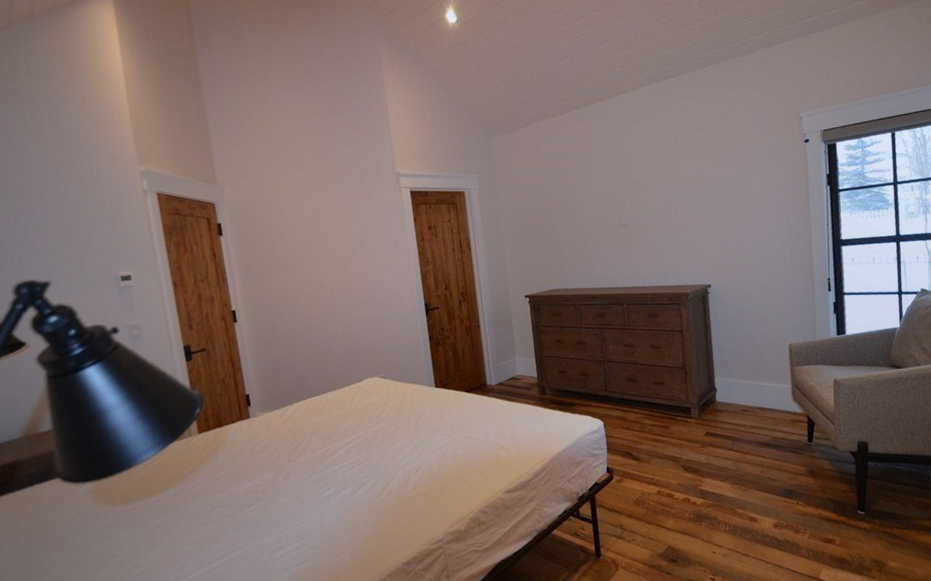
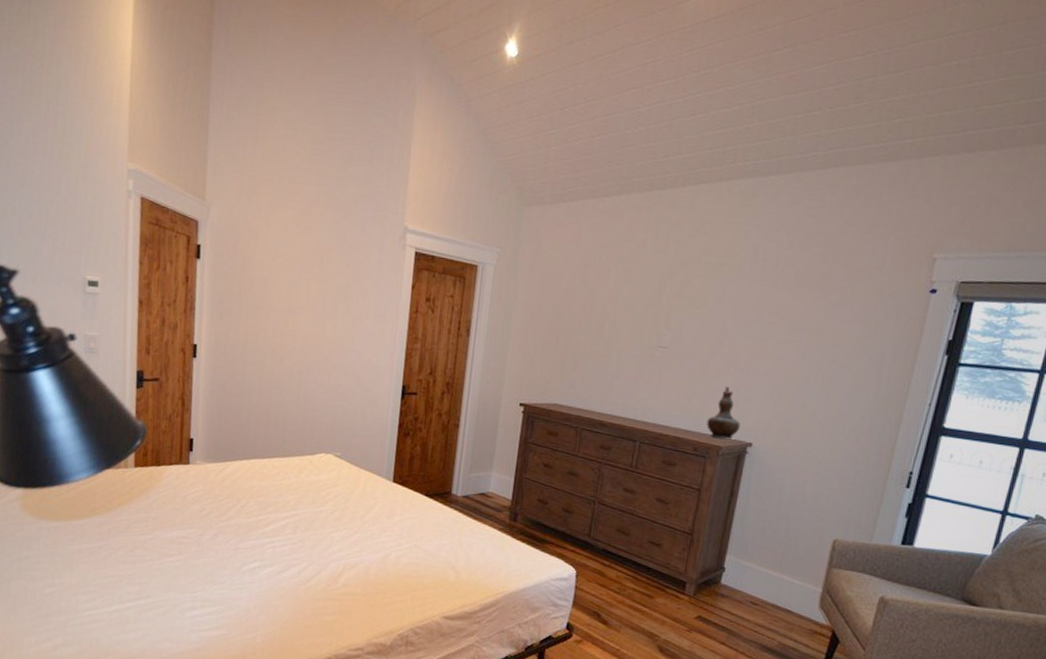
decorative vase: none [673,244,699,287] -> present [706,386,741,439]

